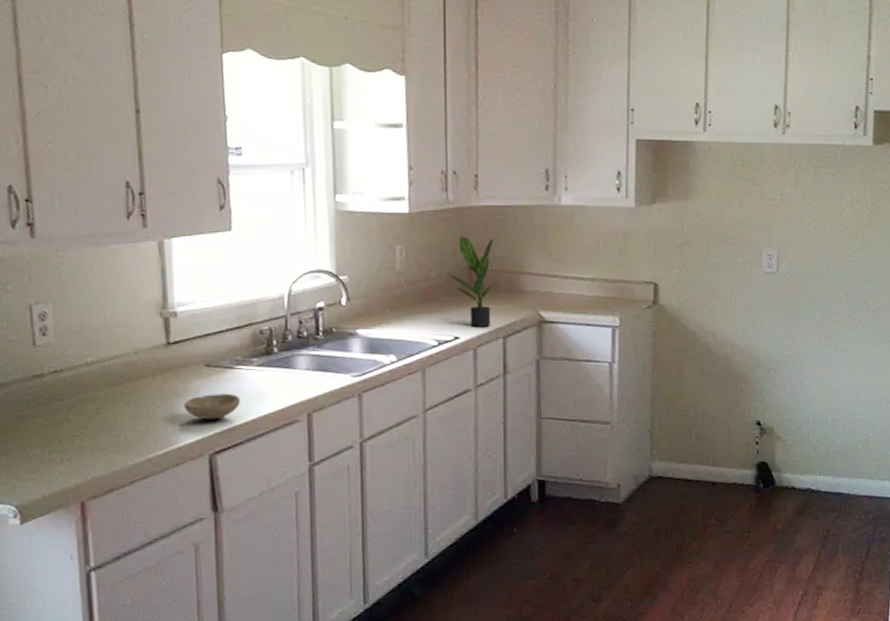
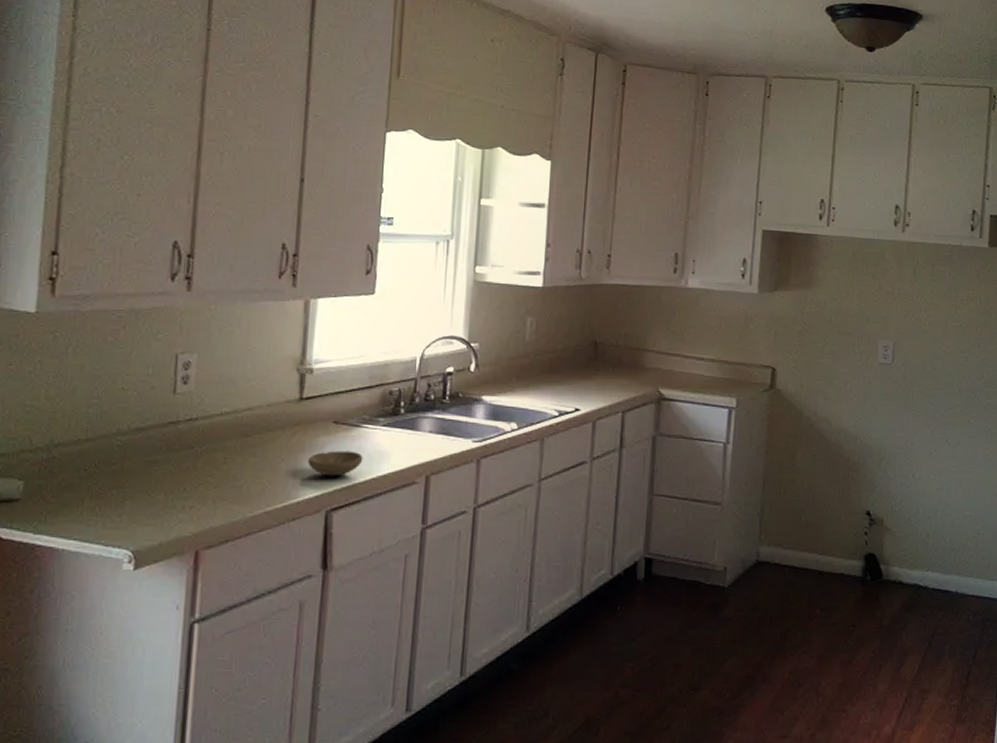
potted plant: present [448,234,500,327] -> none [575,310,623,400]

